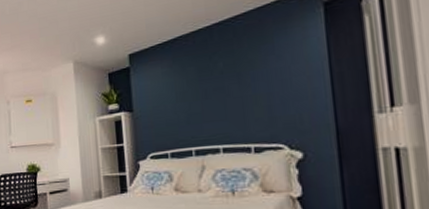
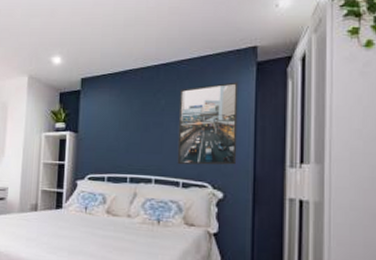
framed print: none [238,28,314,129] -> present [177,82,239,165]

